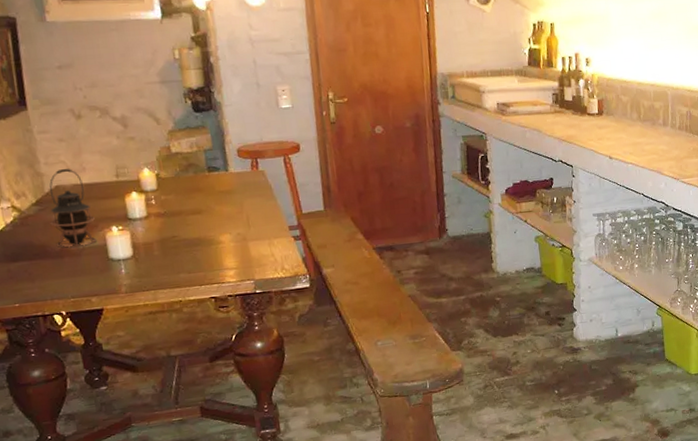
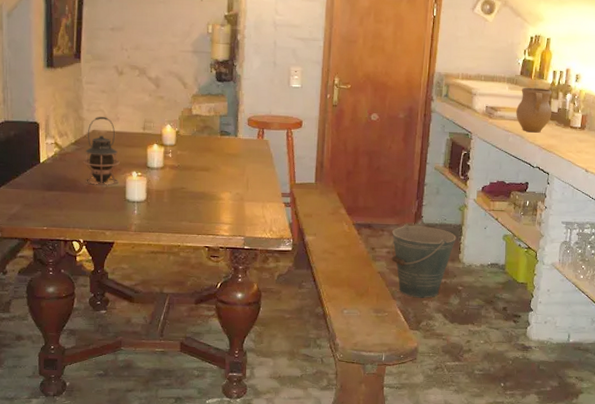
bucket: none [417,239,487,317] -> present [390,223,456,298]
ceramic jug: none [529,76,567,125] -> present [516,87,552,133]

